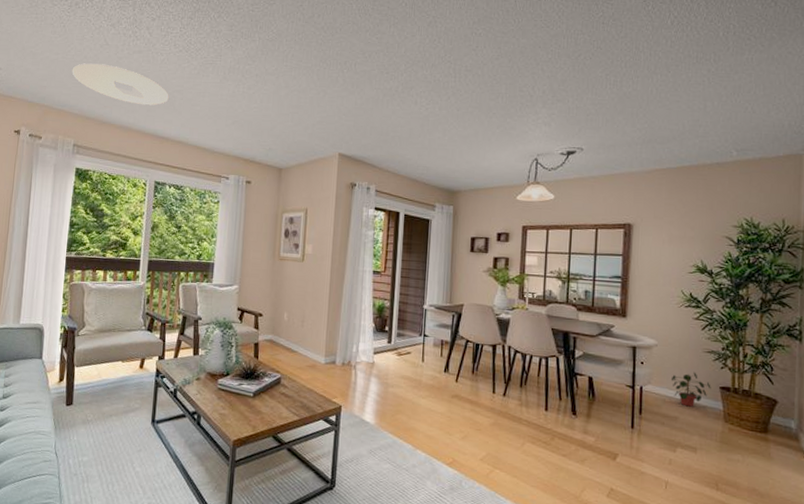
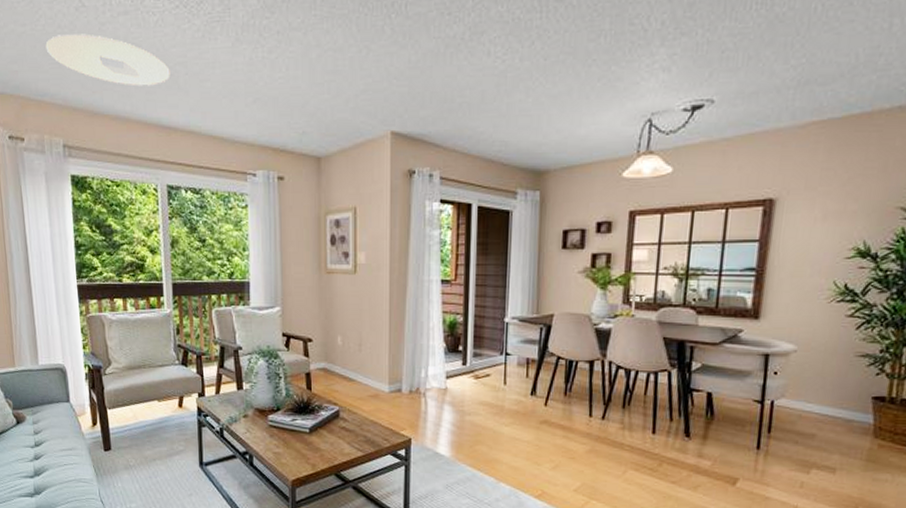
potted plant: present [670,372,711,407] -> none [810,380,862,422]

